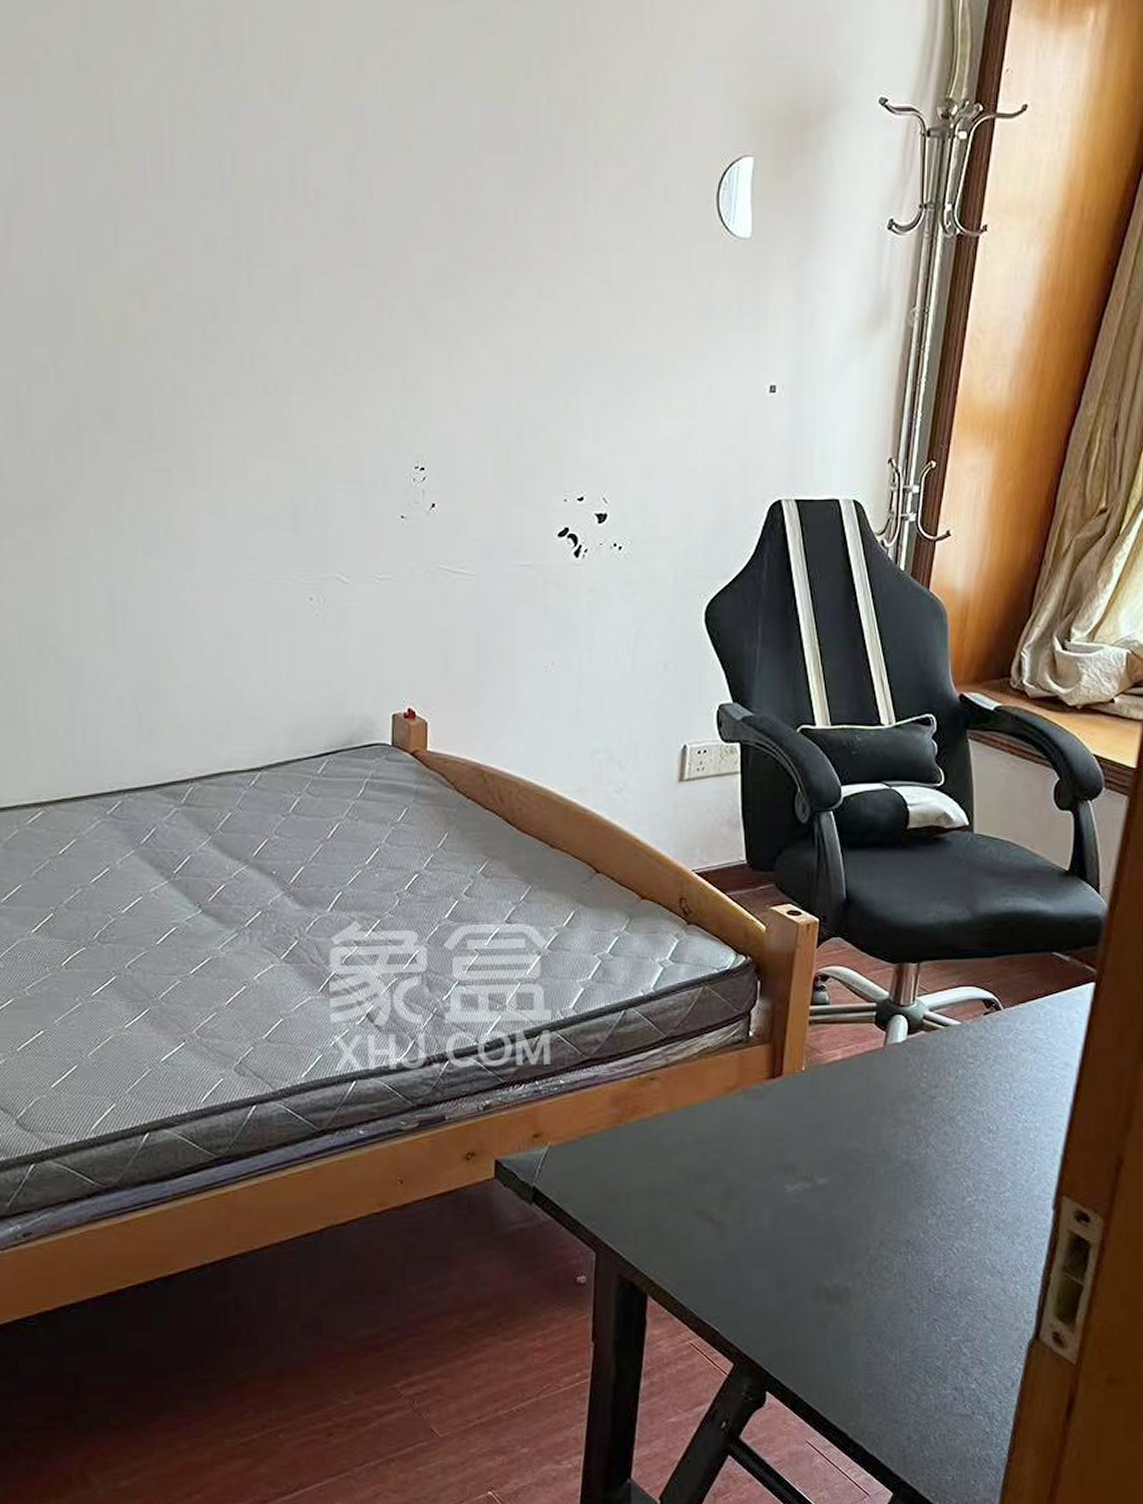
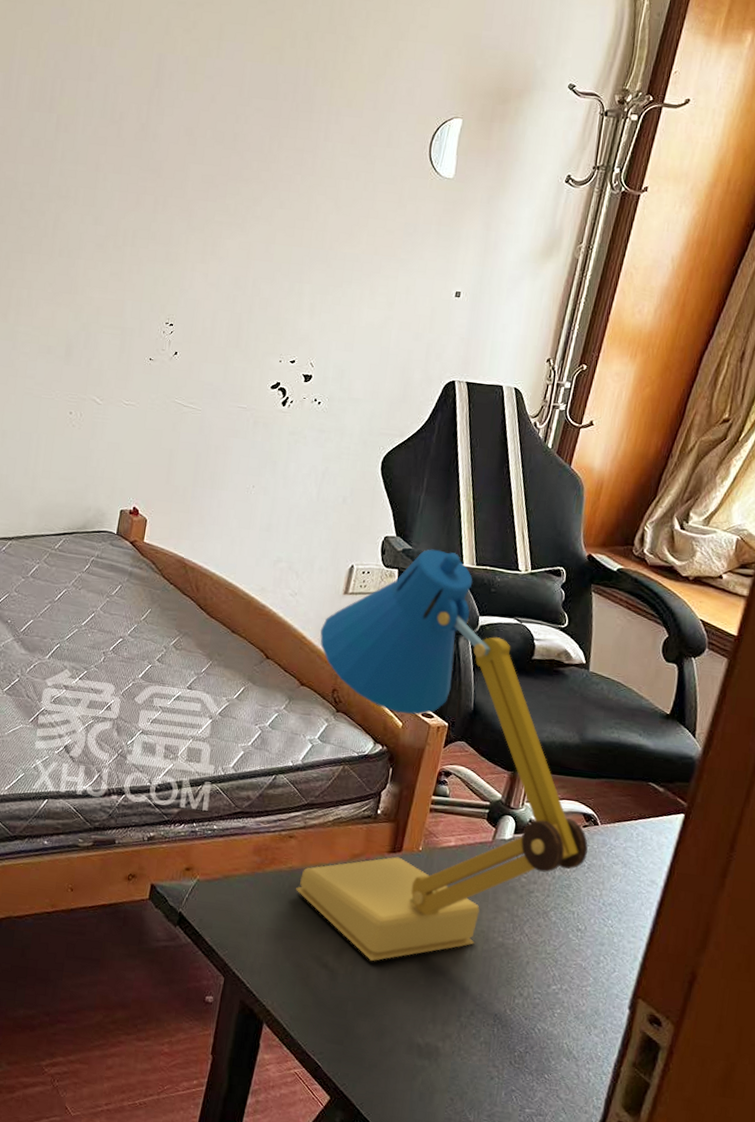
desk lamp: none [656,712,991,1206] -> present [296,549,588,962]

